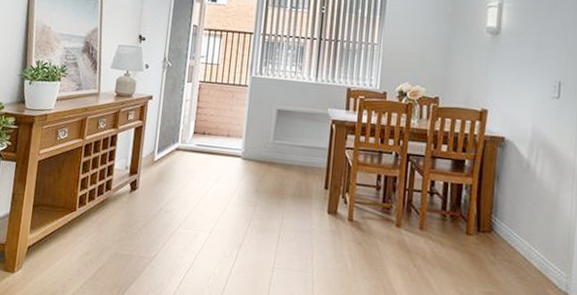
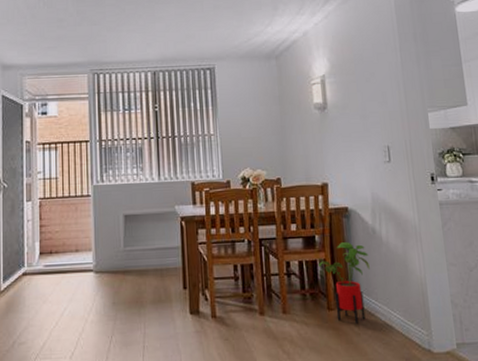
house plant: none [463,171,518,253] -> present [318,242,370,323]

